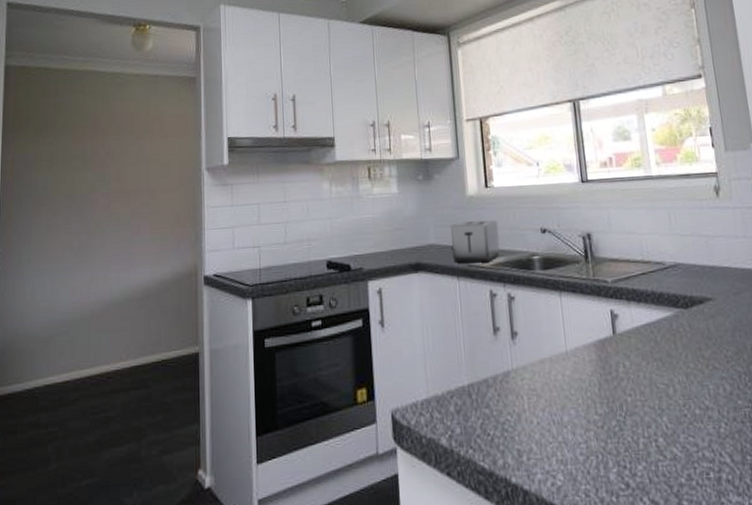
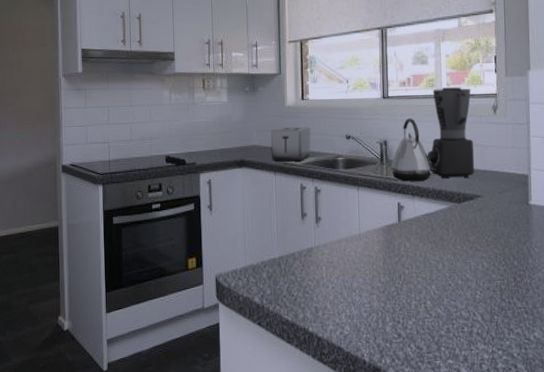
kettle: none [598,204,648,283] -> present [391,117,432,181]
blender: none [640,166,702,277] -> present [427,87,475,178]

